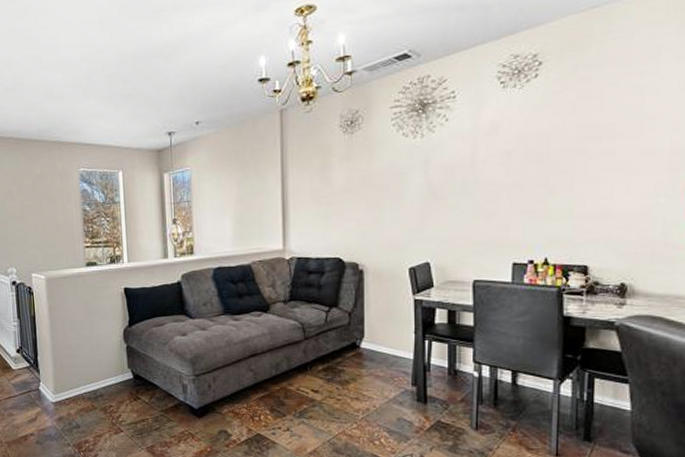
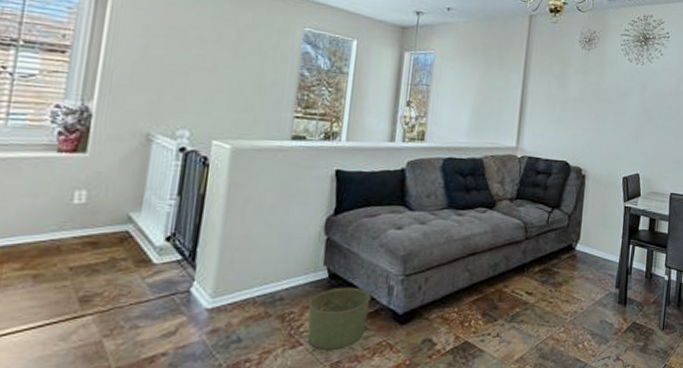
basket: none [121,386,171,436] -> present [307,287,372,350]

